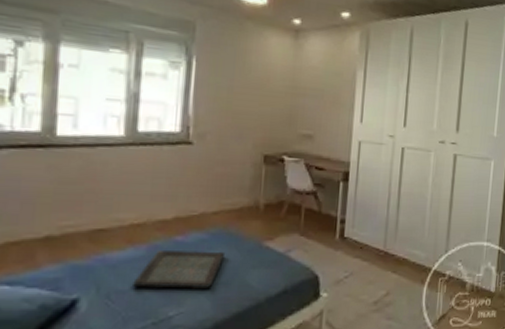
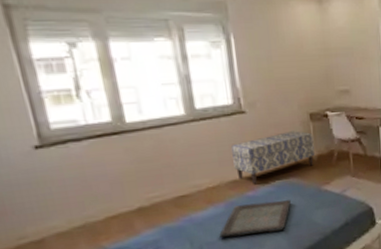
bench: none [167,172,264,229] -> present [231,131,315,185]

